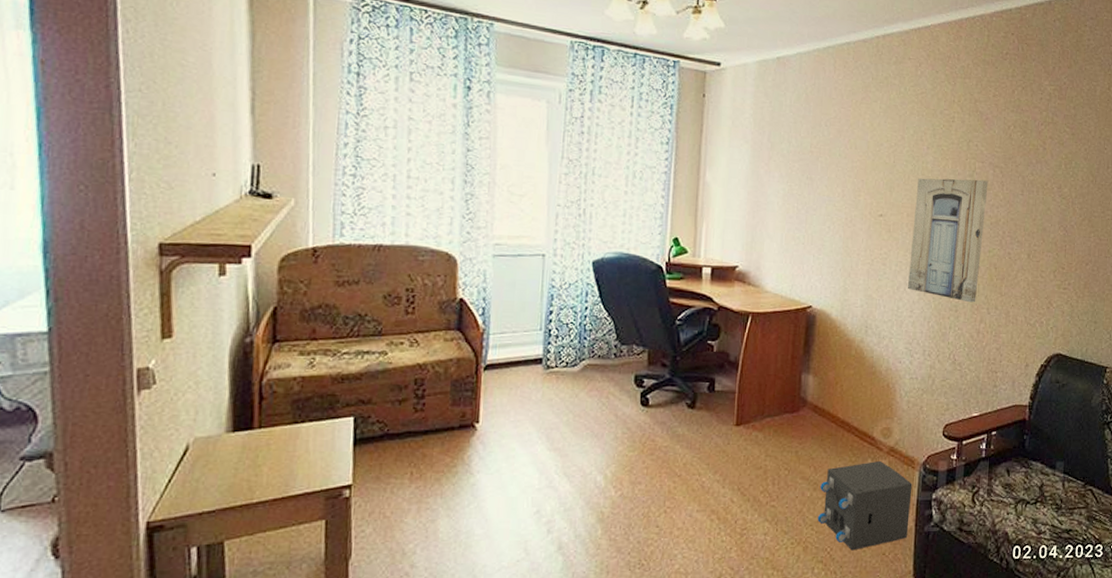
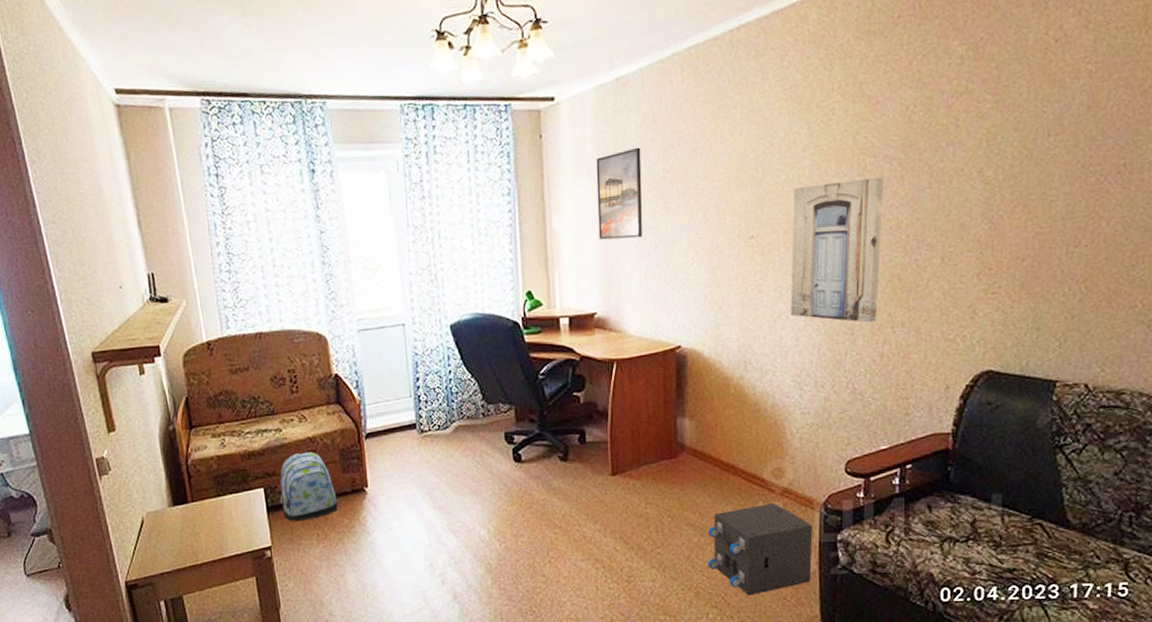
backpack: none [371,379,441,458] -> present [280,452,338,522]
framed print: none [747,120,793,202] -> present [596,147,643,240]

